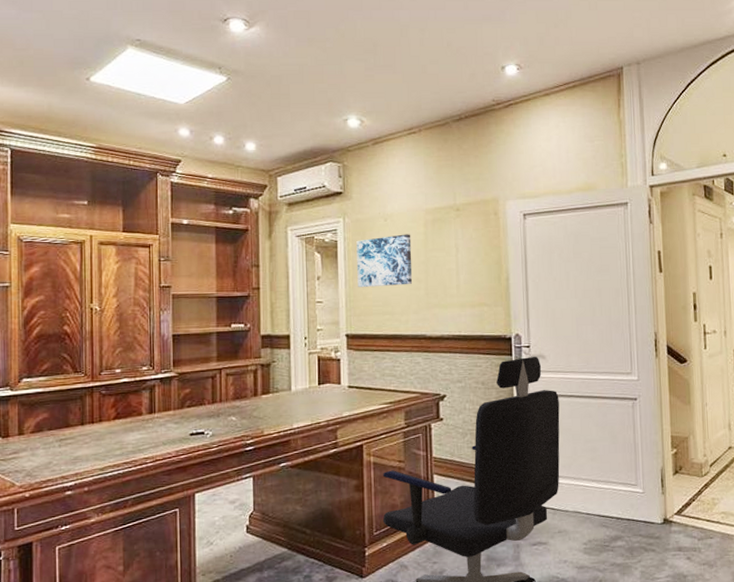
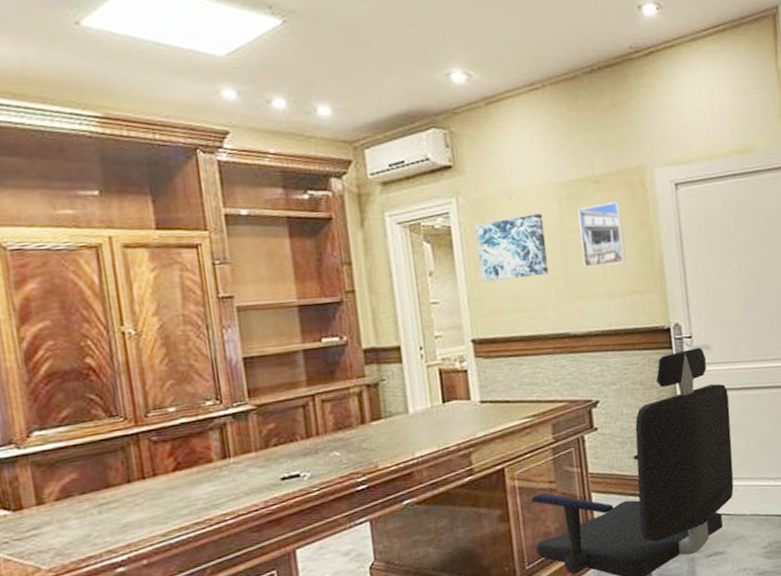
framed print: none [440,227,478,280] -> present [578,202,626,267]

